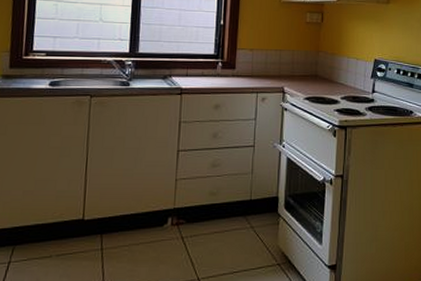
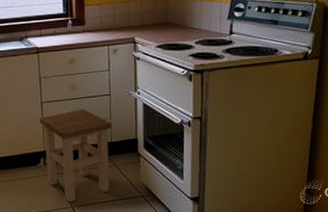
stool: none [173,160,254,274] -> present [39,108,113,203]

